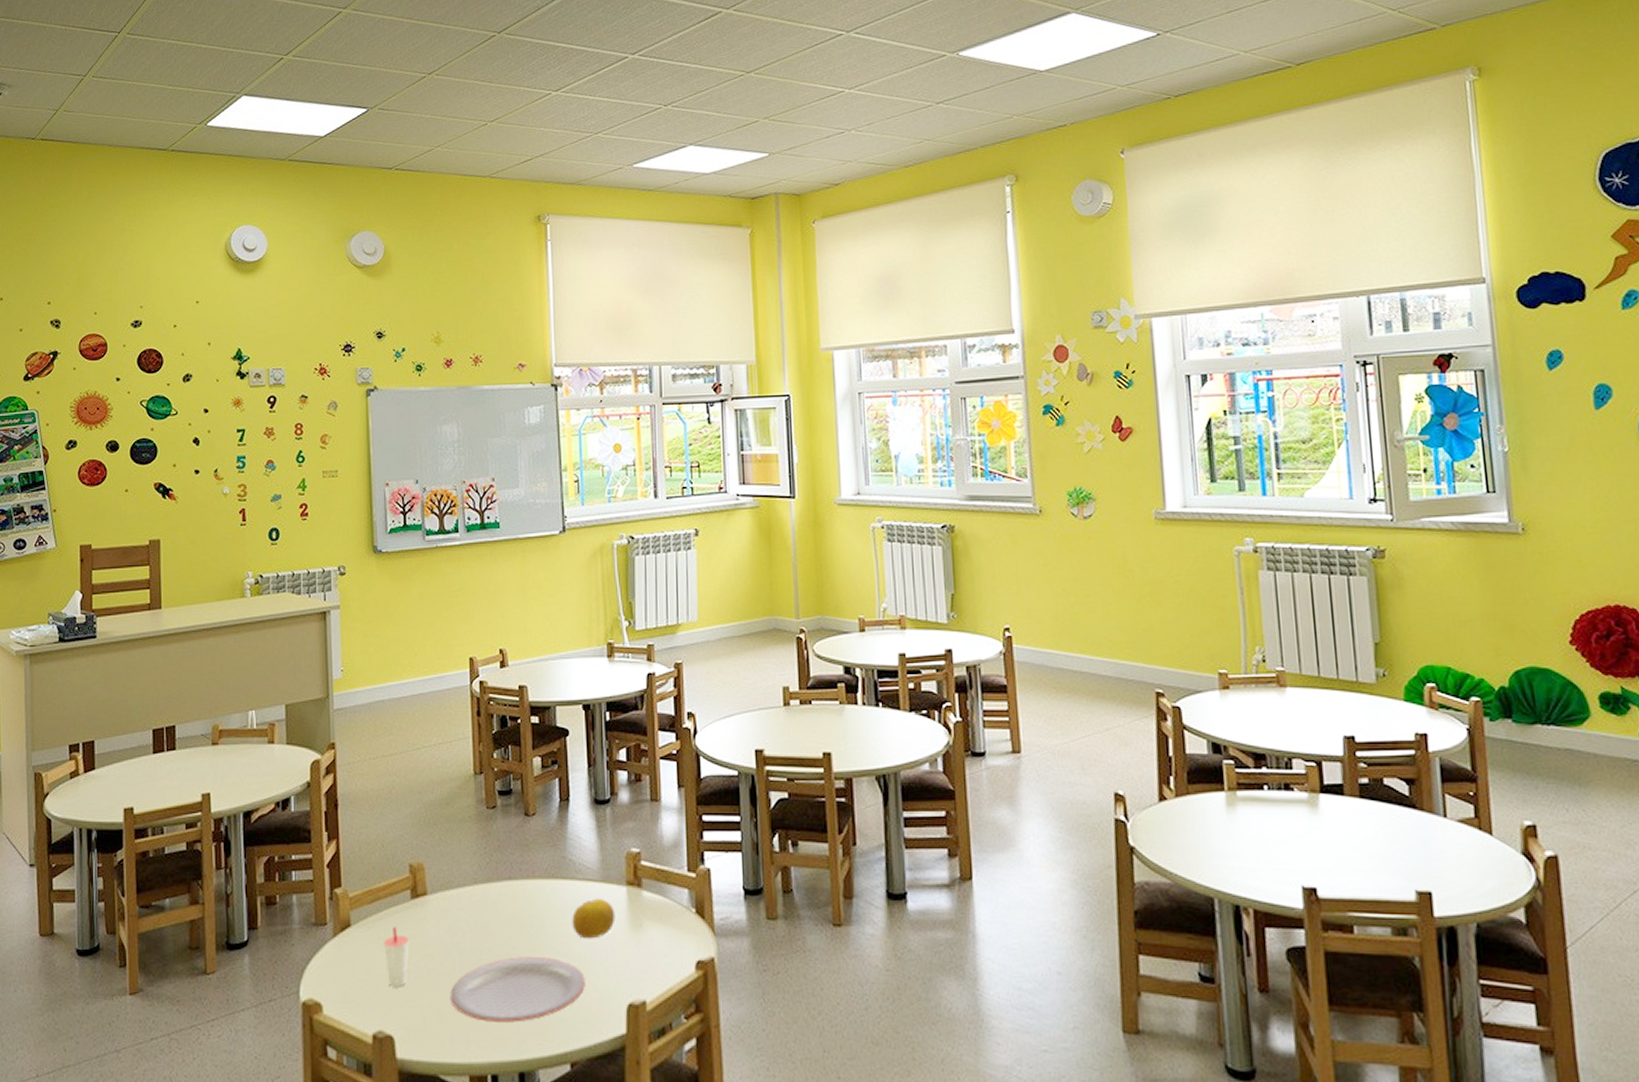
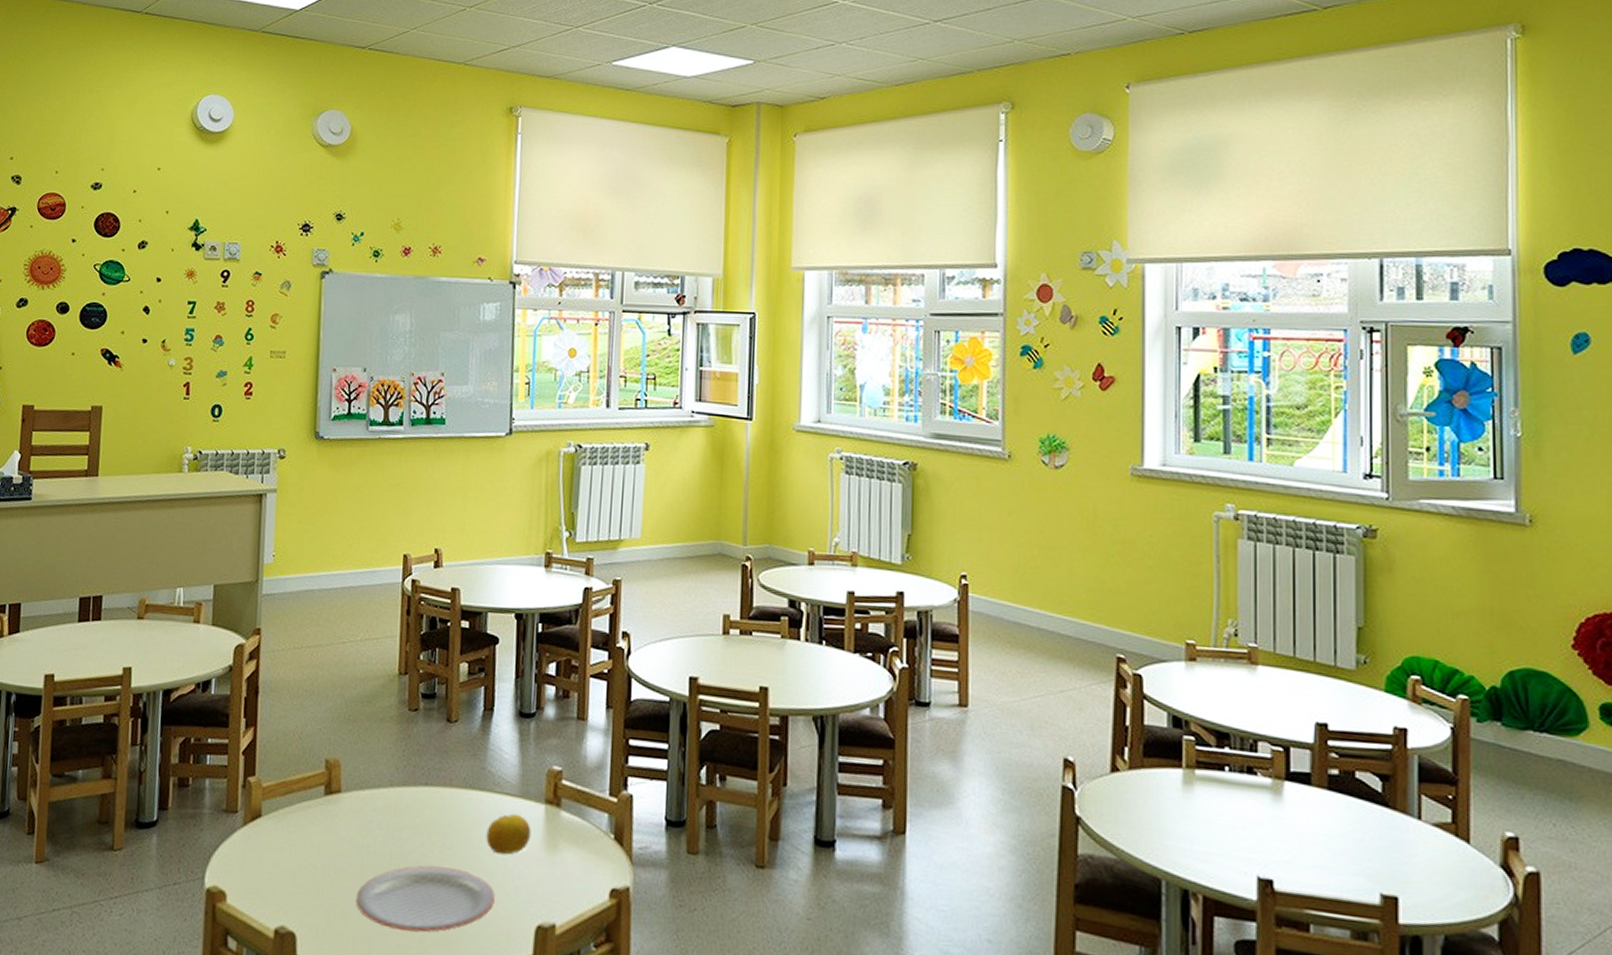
cup: present [383,926,410,988] -> none [292,821,320,884]

